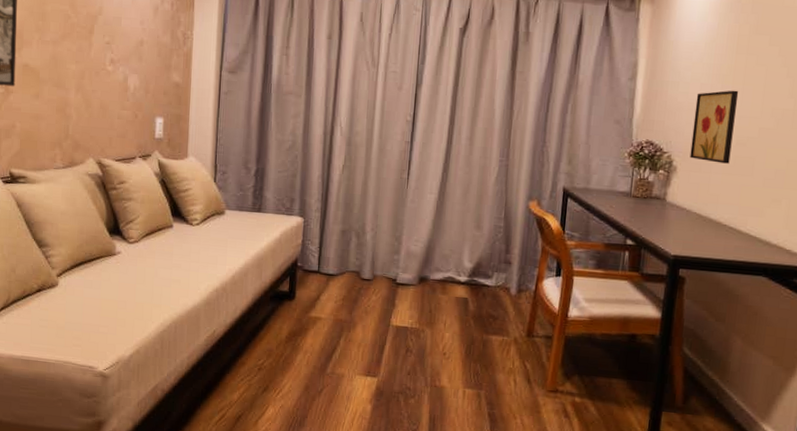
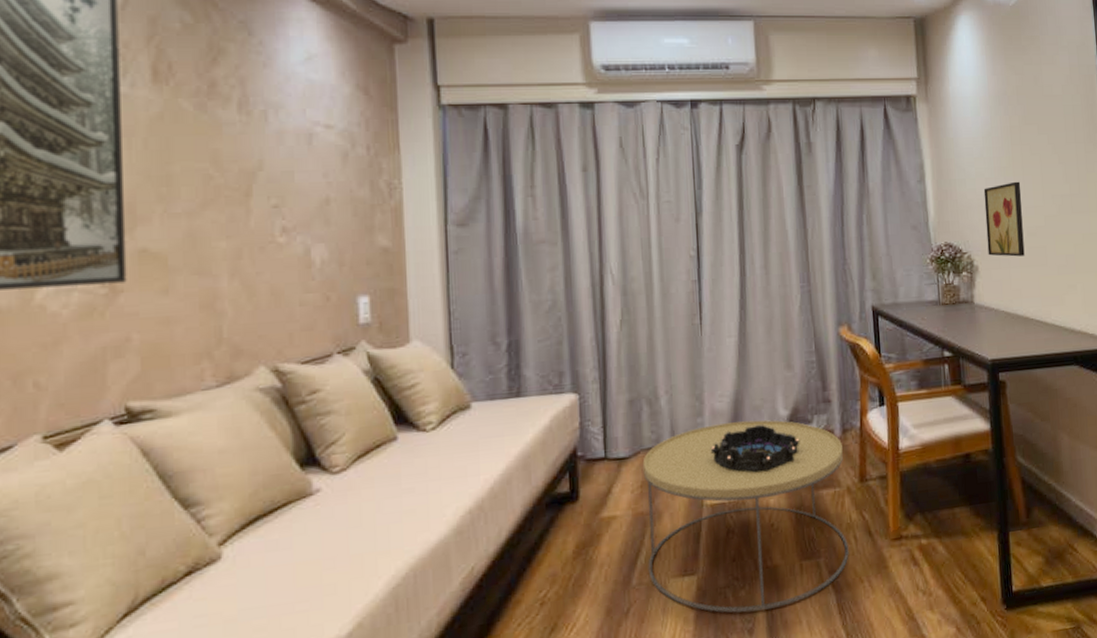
coffee table: none [340,263,516,420] -> present [642,420,849,613]
decorative bowl: none [401,270,479,310] -> present [710,424,800,473]

